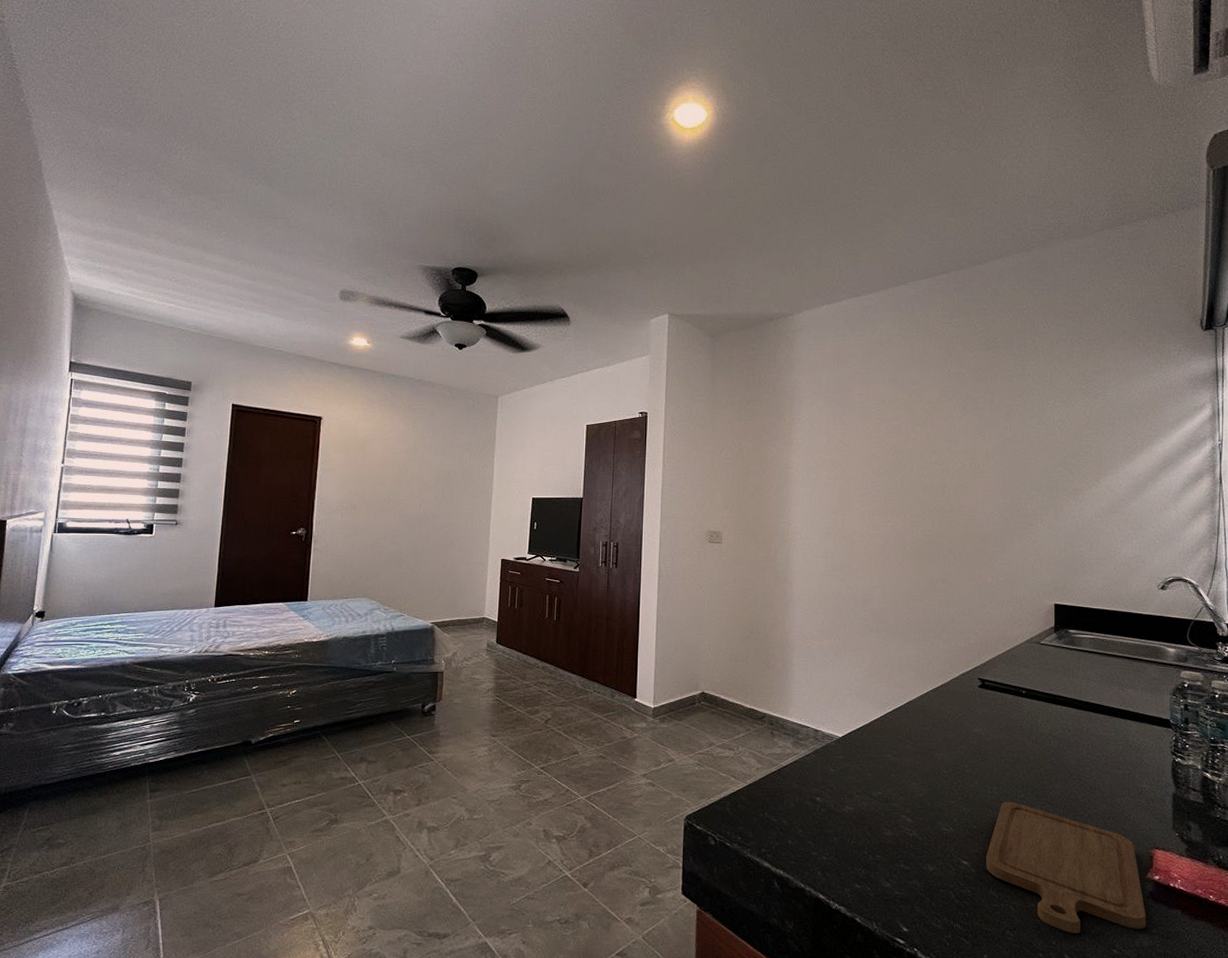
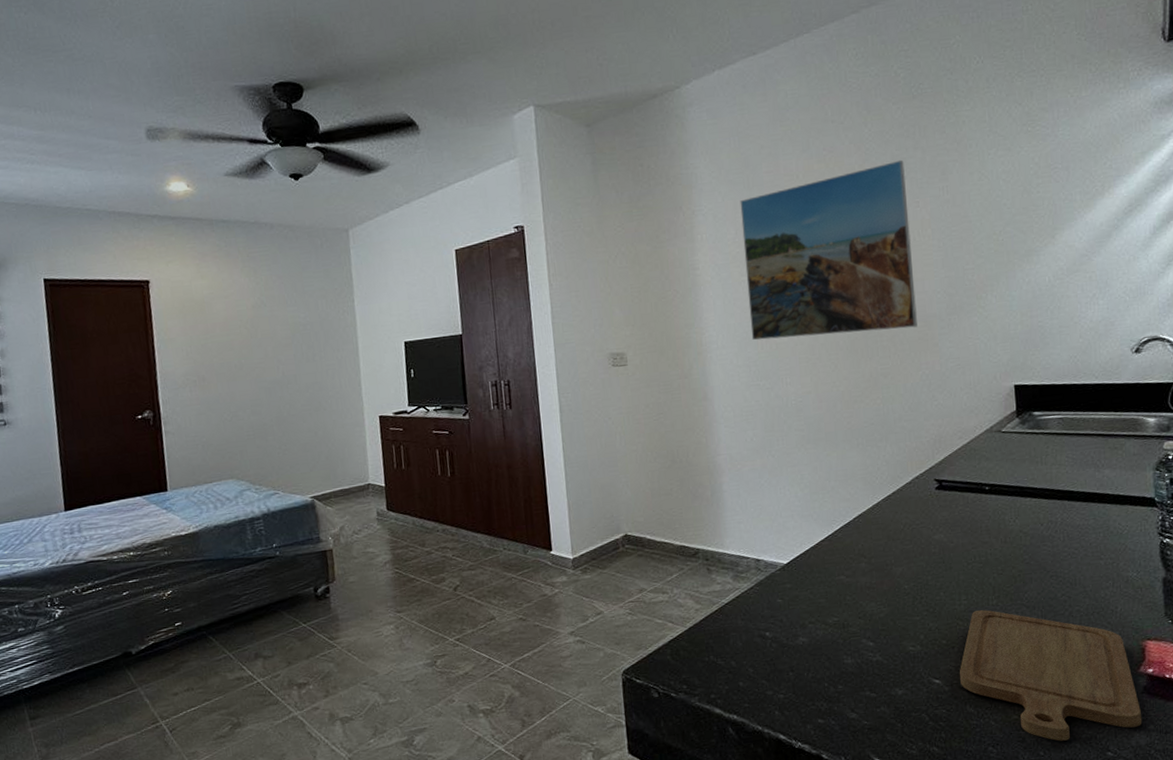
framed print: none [831,398,976,542] -> present [740,159,917,341]

